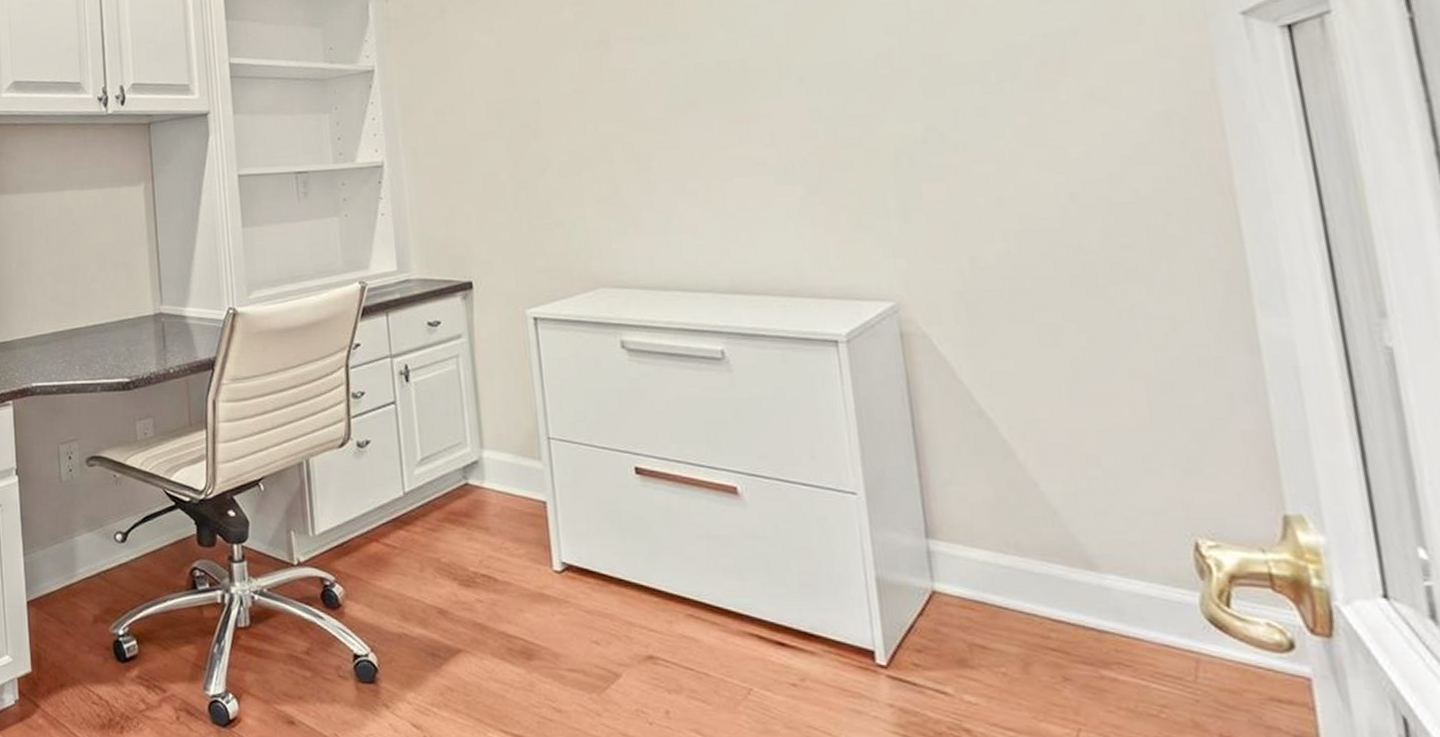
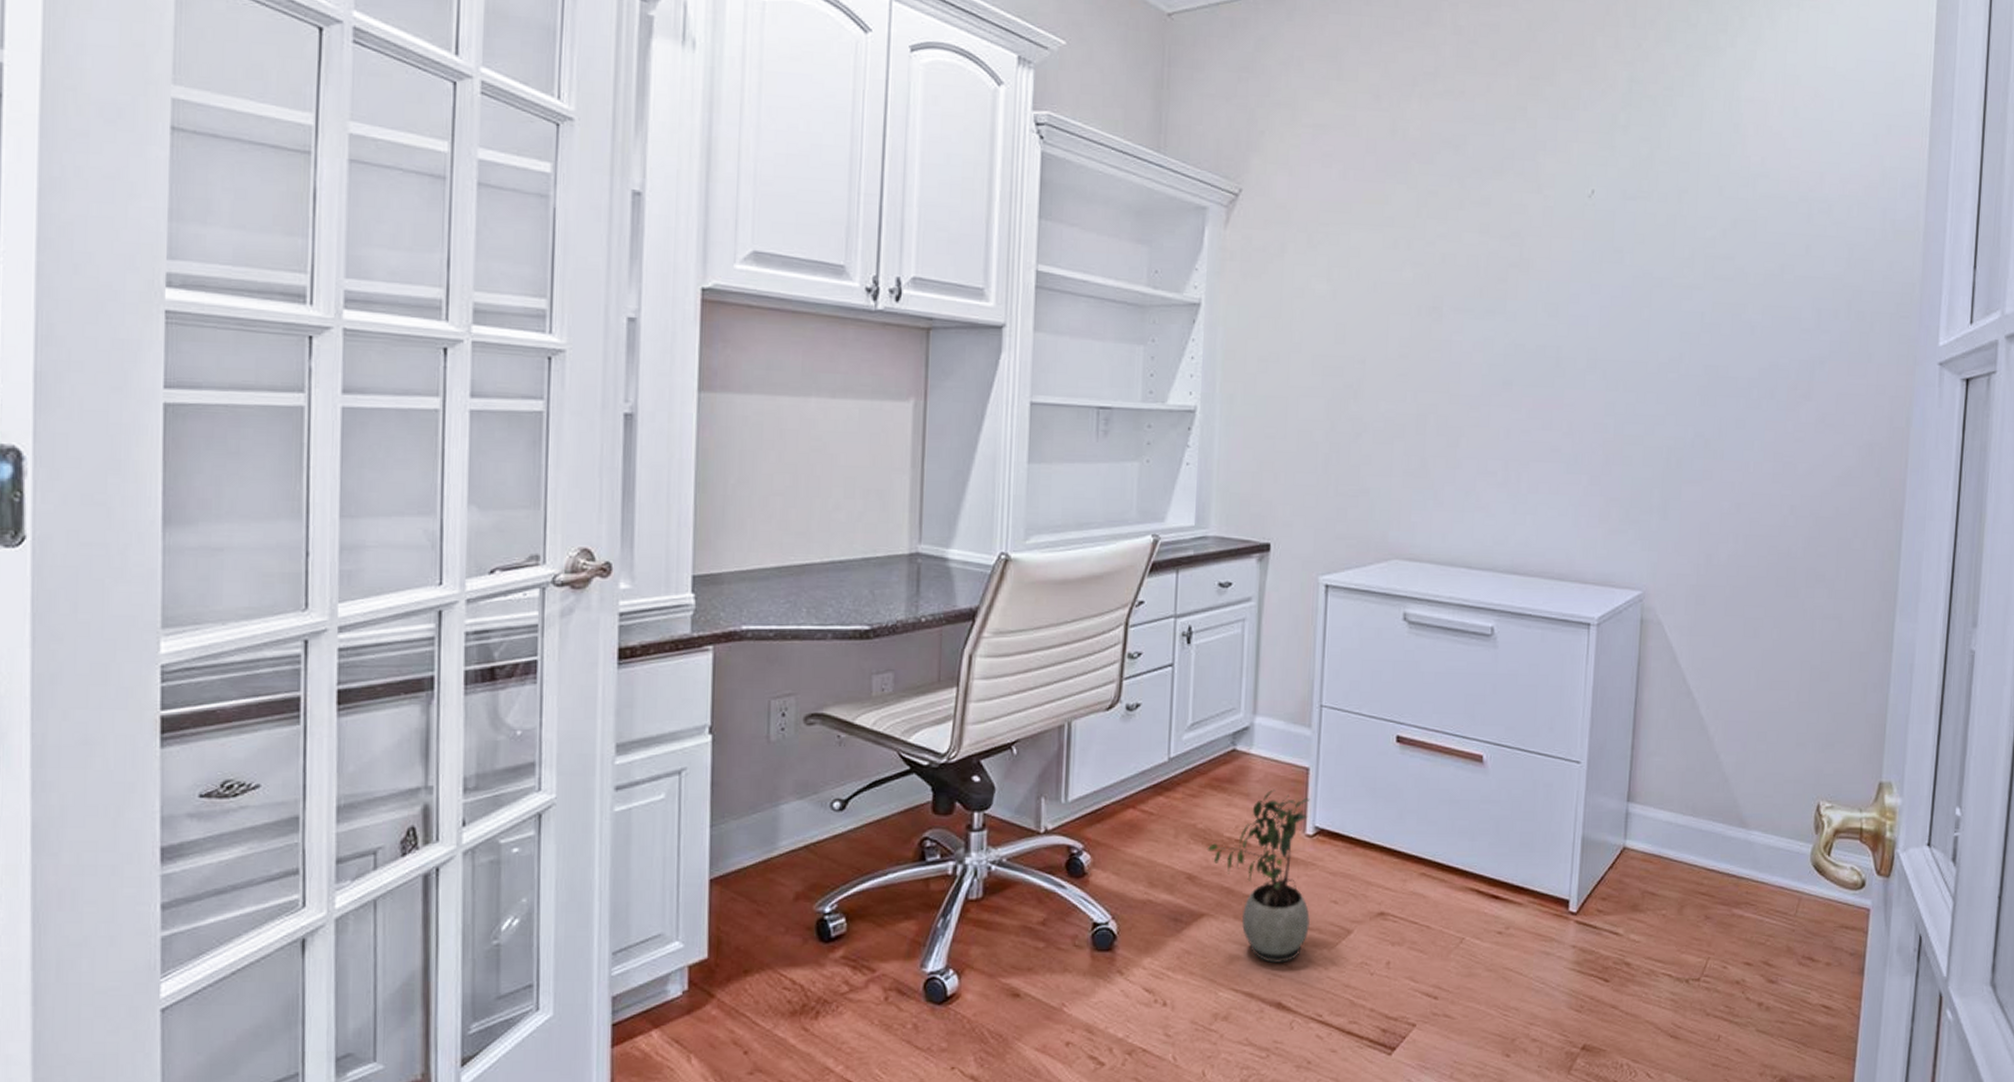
potted plant: none [454,523,573,705] -> present [1207,789,1310,963]

